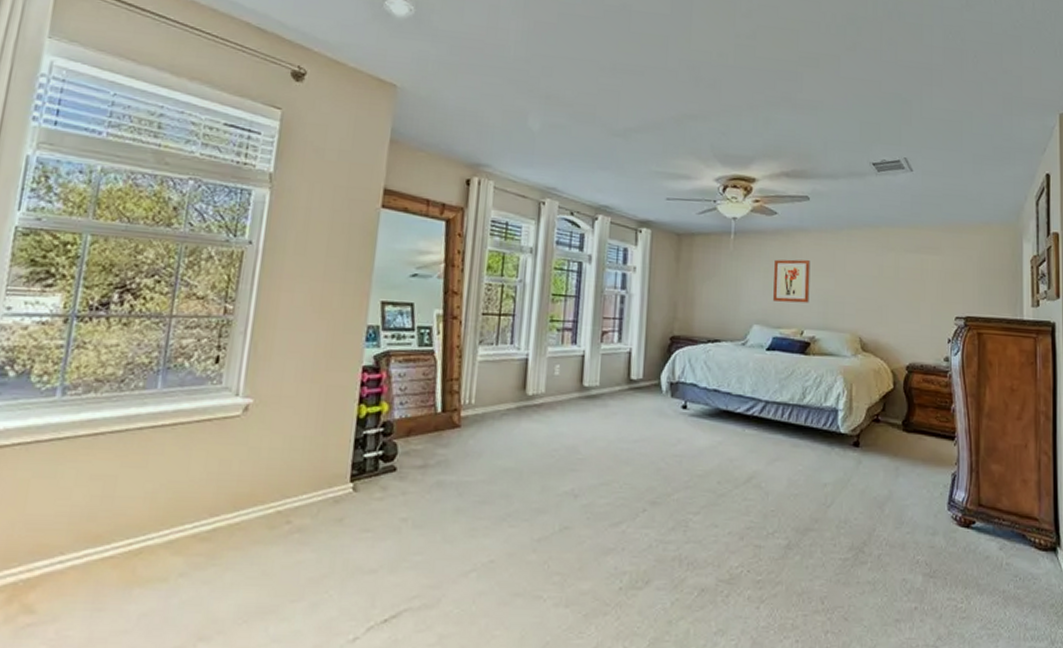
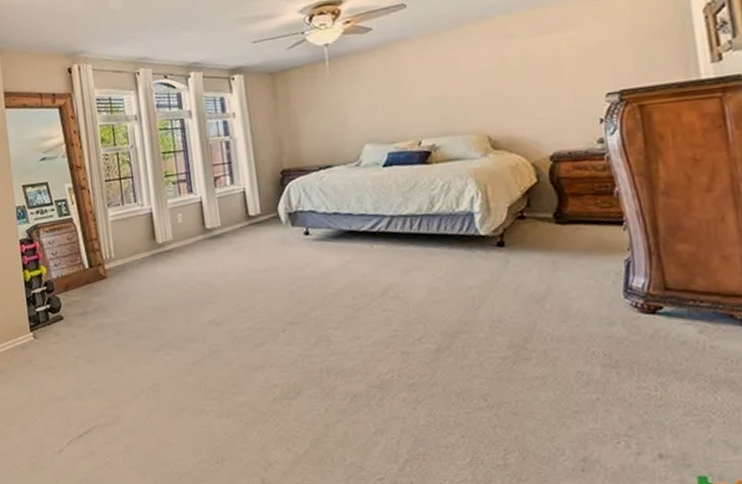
wall art: present [773,259,811,303] -> none [377,69,423,117]

